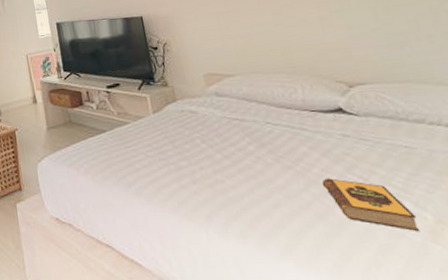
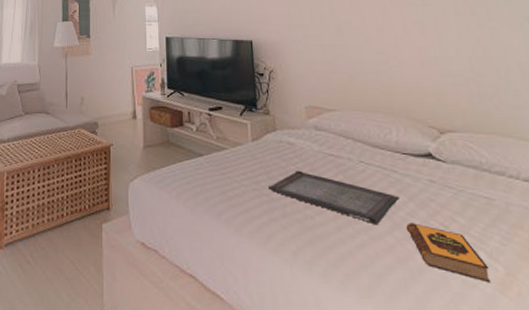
serving tray: none [174,137,313,184] -> present [268,170,401,225]

